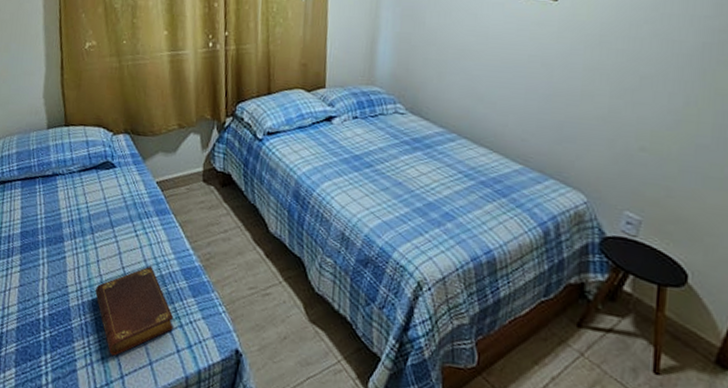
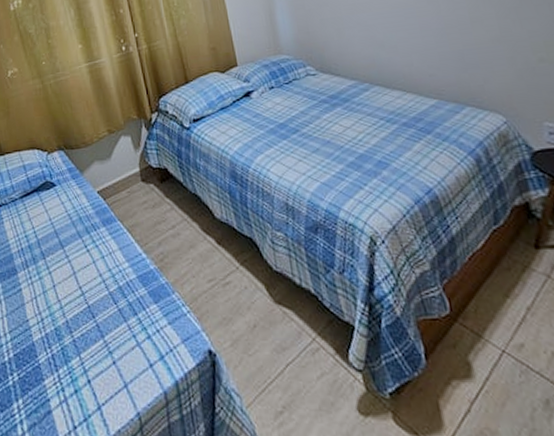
book: present [95,265,174,356] -> none [57,279,143,386]

